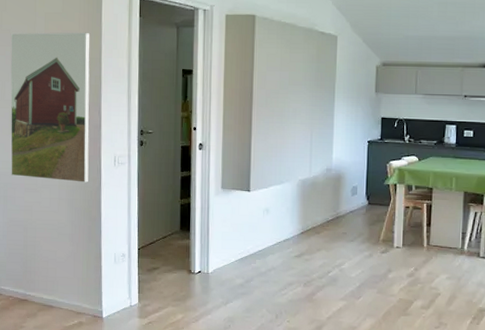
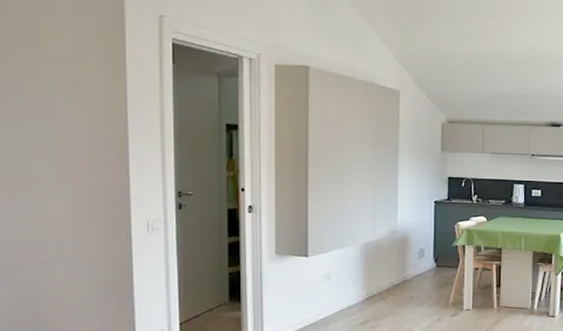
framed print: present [10,32,90,183] -> none [9,78,117,252]

